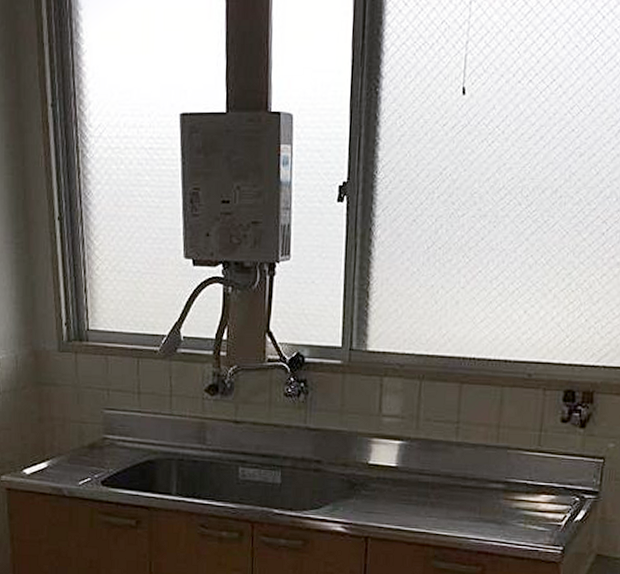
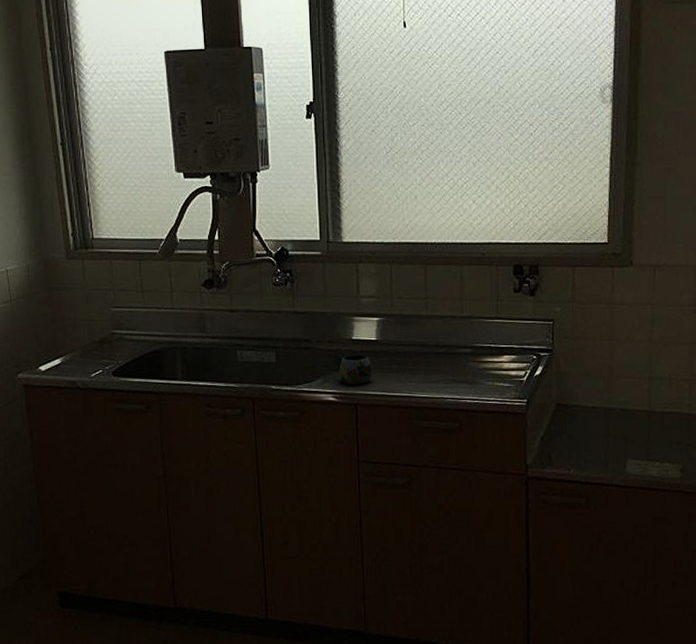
mug: none [348,481,389,515] -> present [336,355,373,384]

